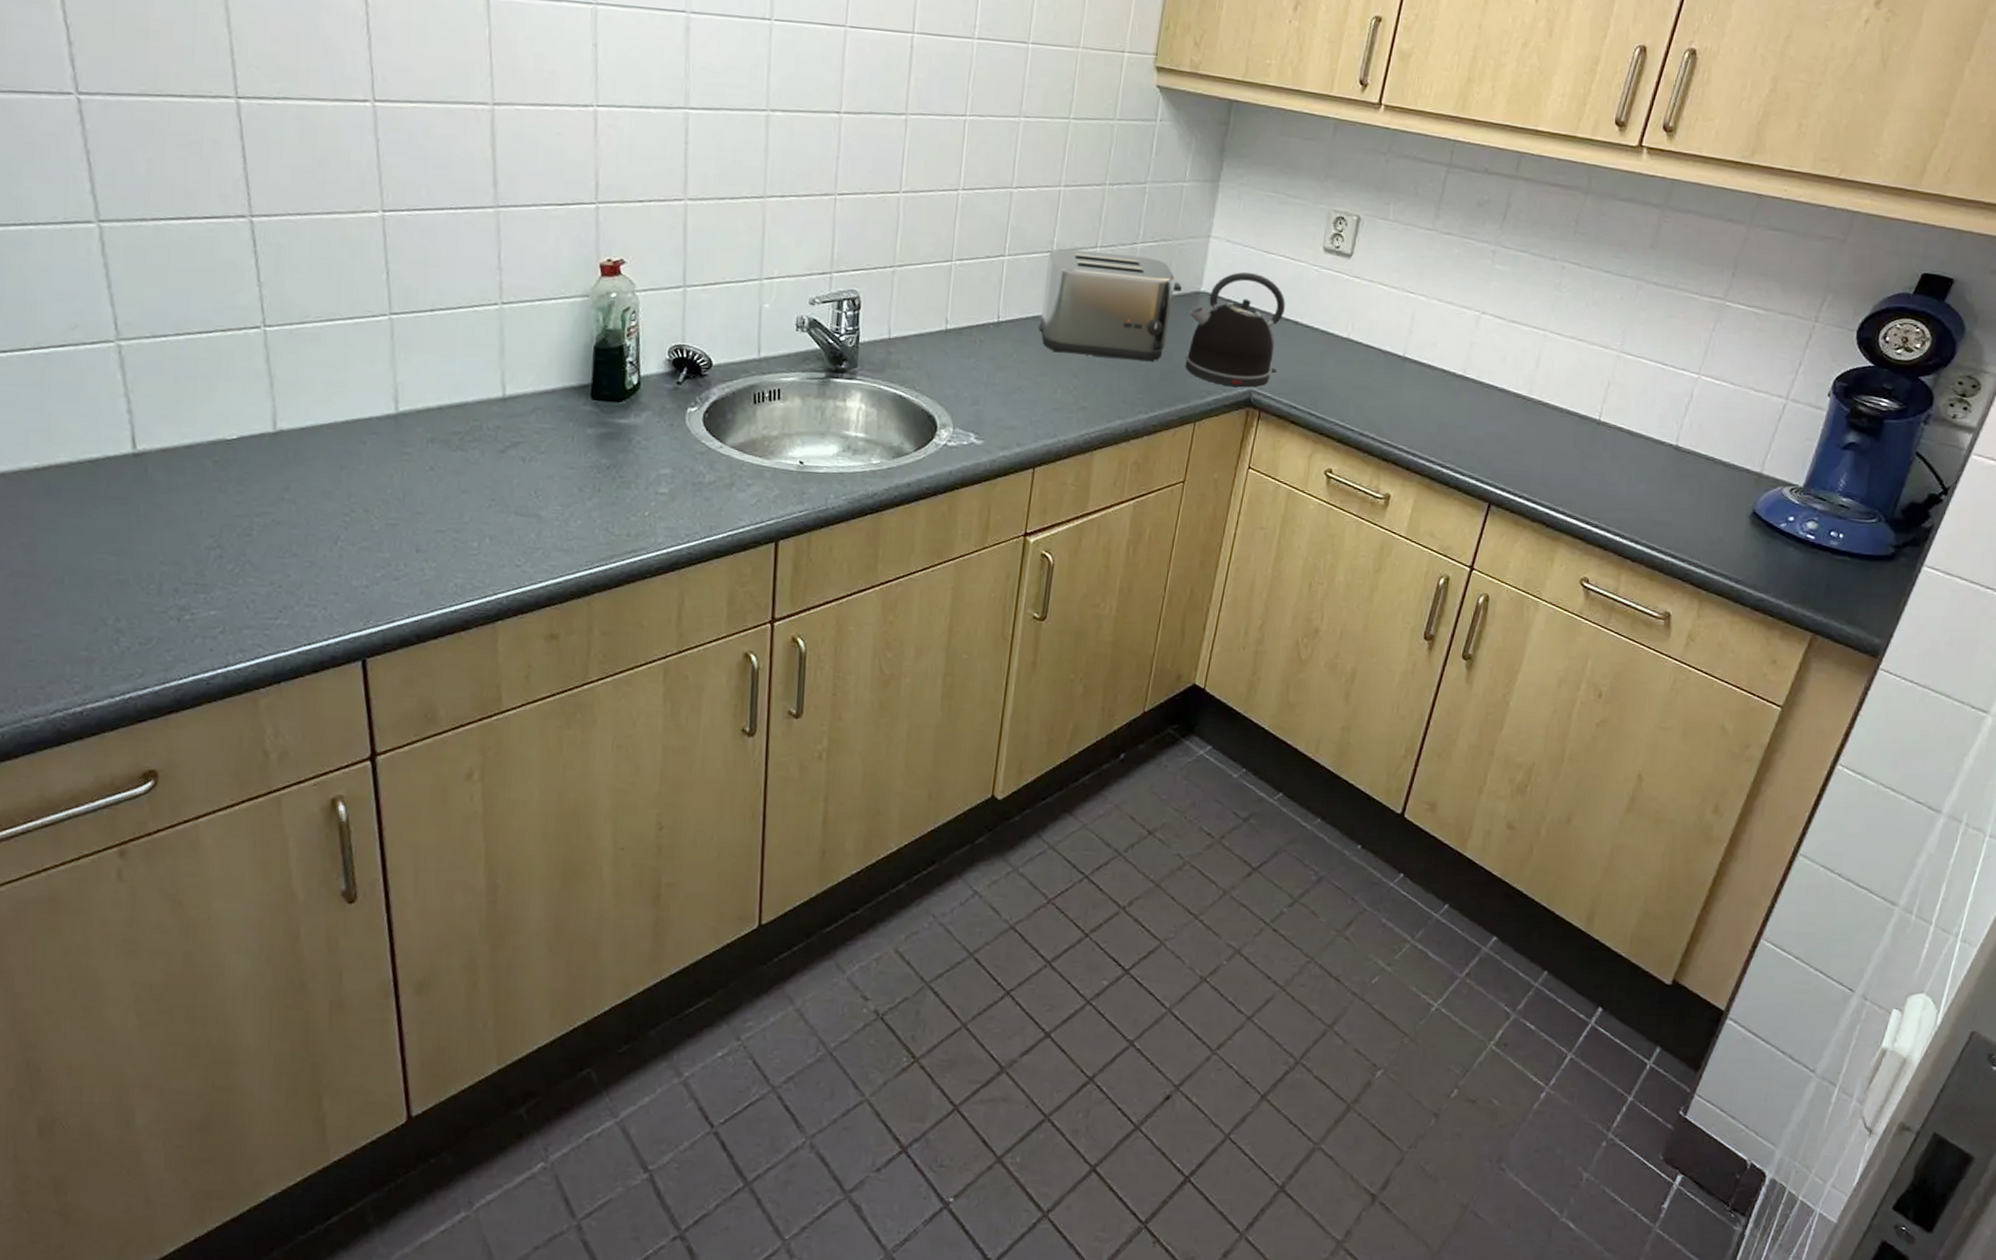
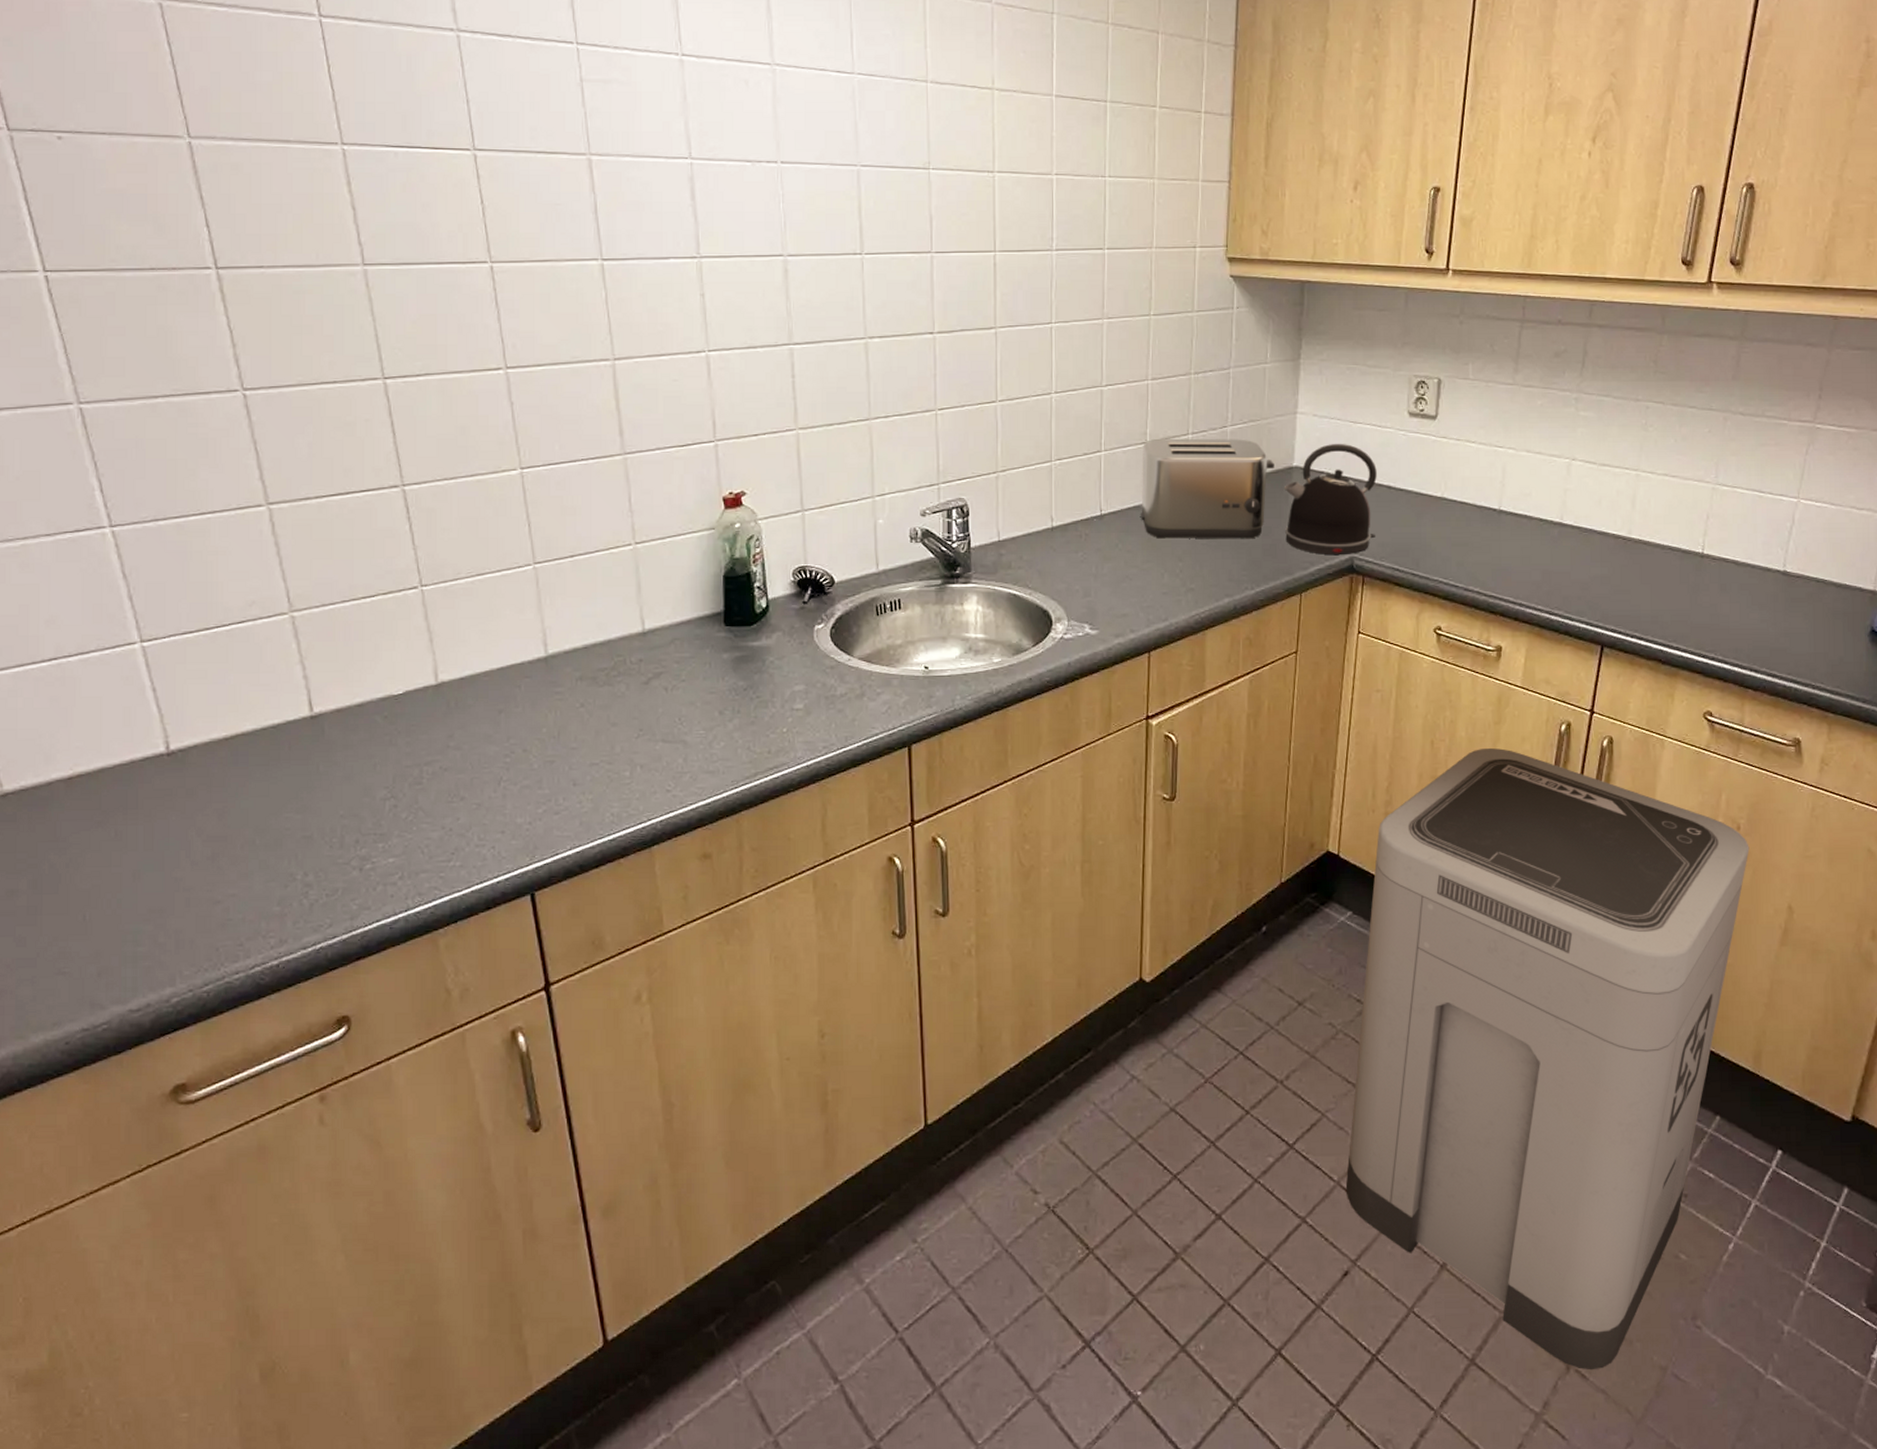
trash can: none [1176,595,1609,1204] -> present [1345,748,1750,1370]

